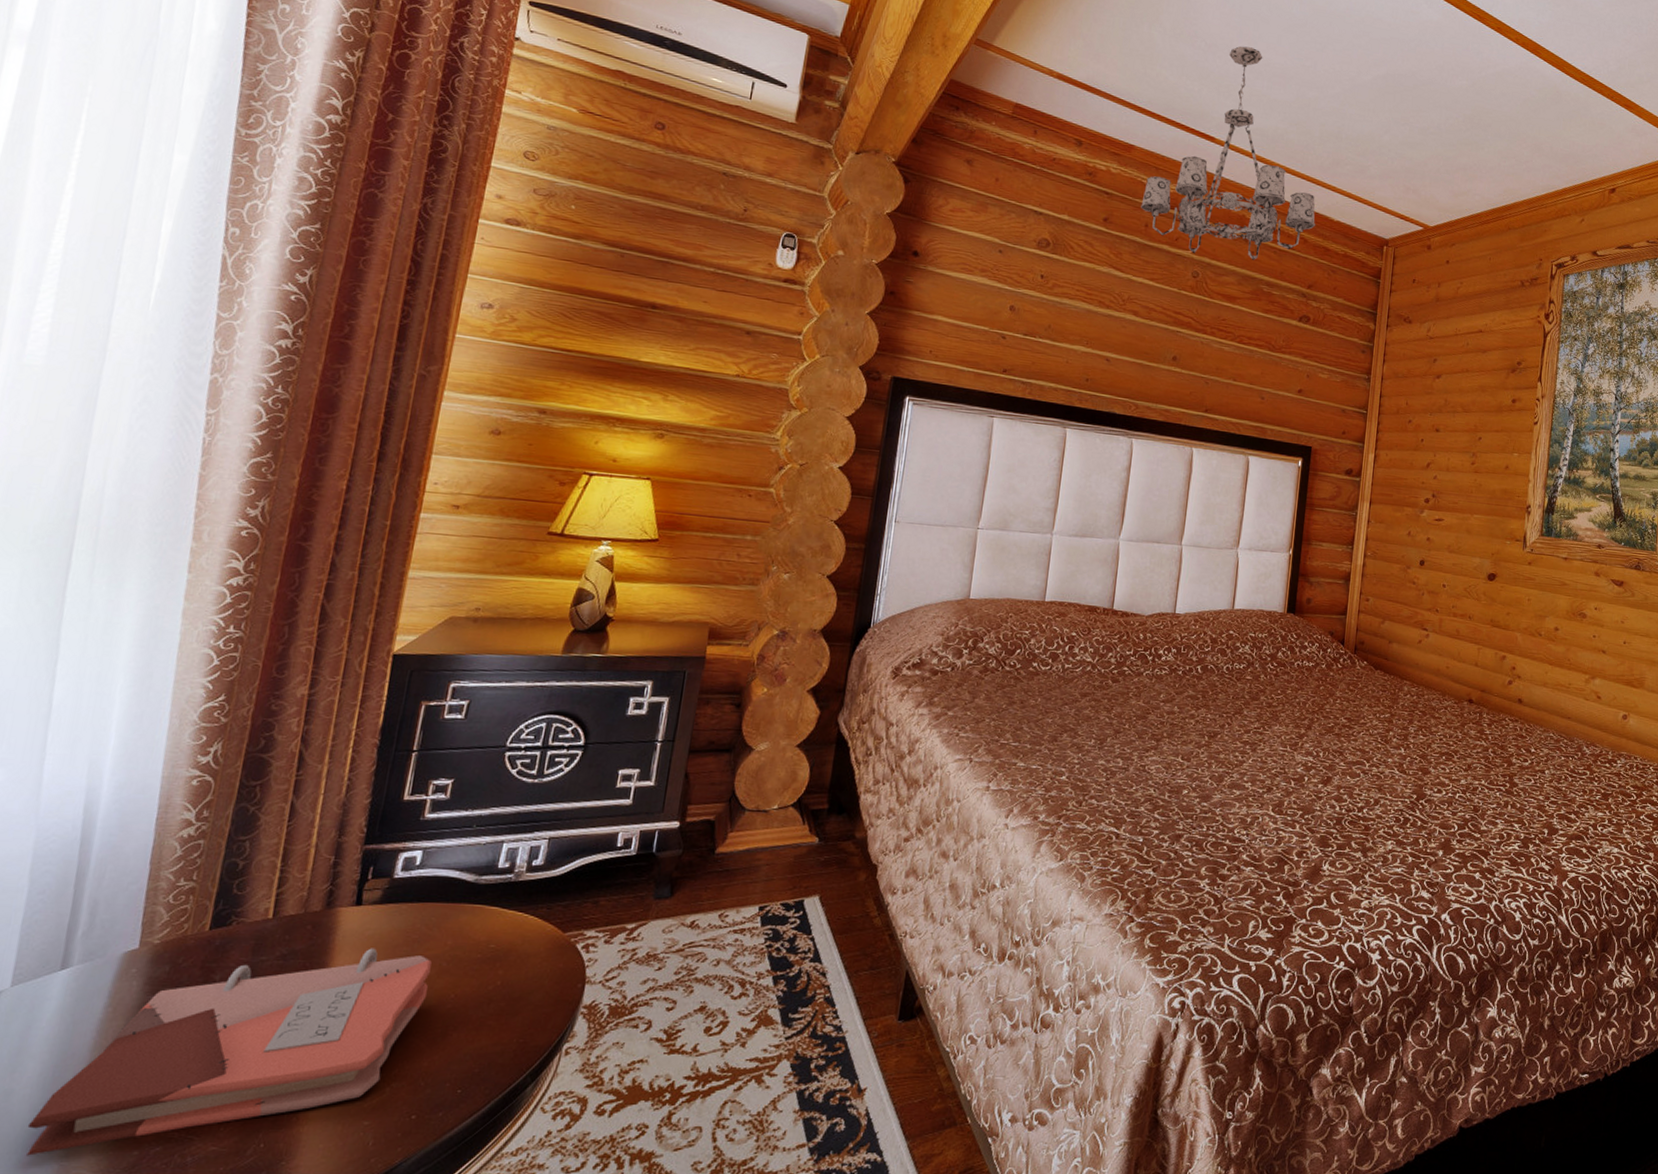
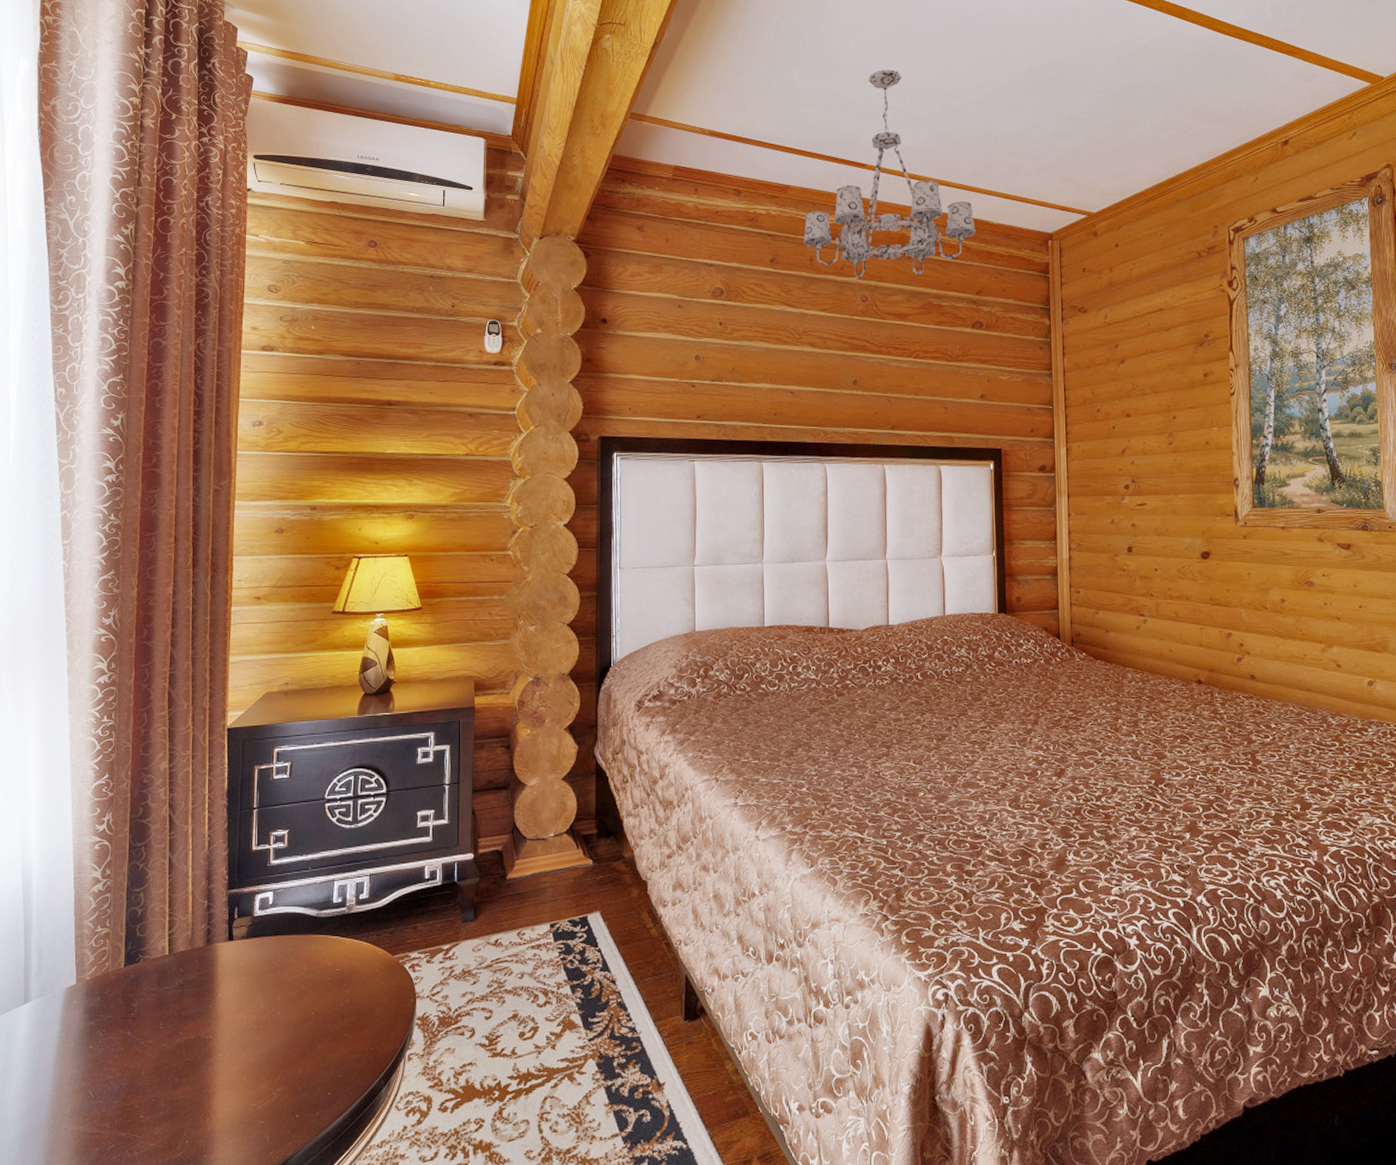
phonebook: present [27,948,432,1156] -> none [19,976,294,1153]

